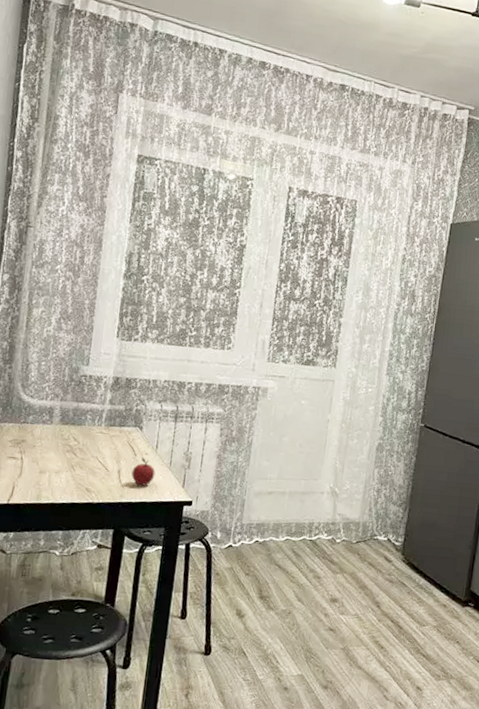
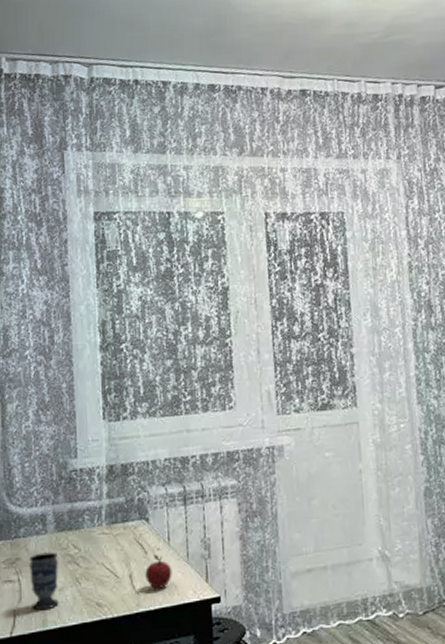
cup: none [30,439,59,487] -> present [29,552,59,611]

